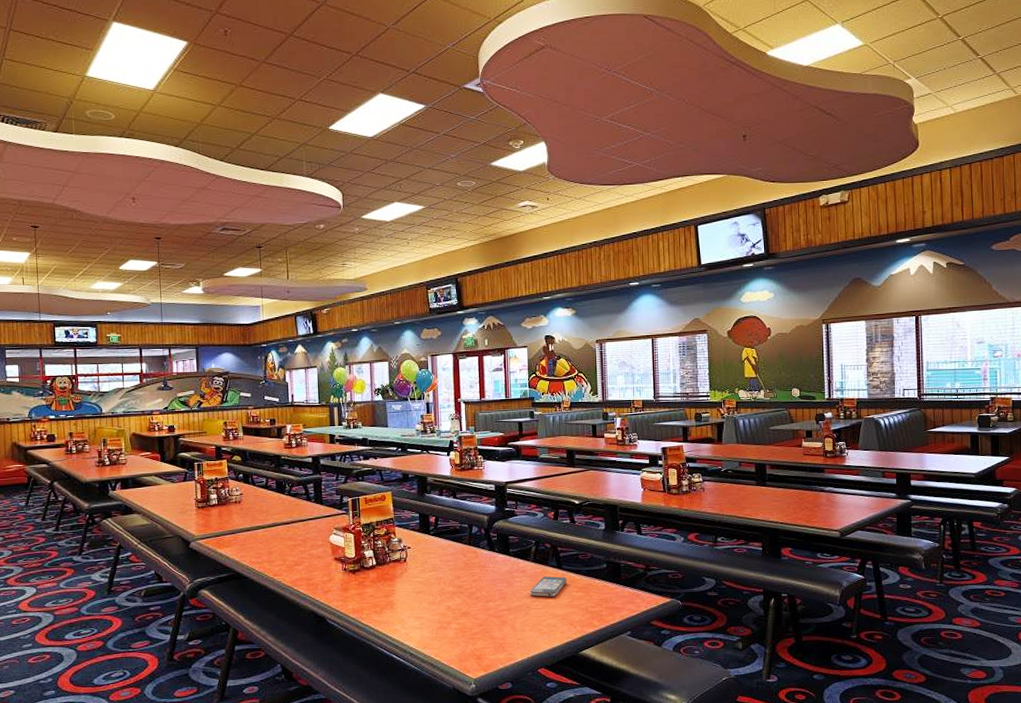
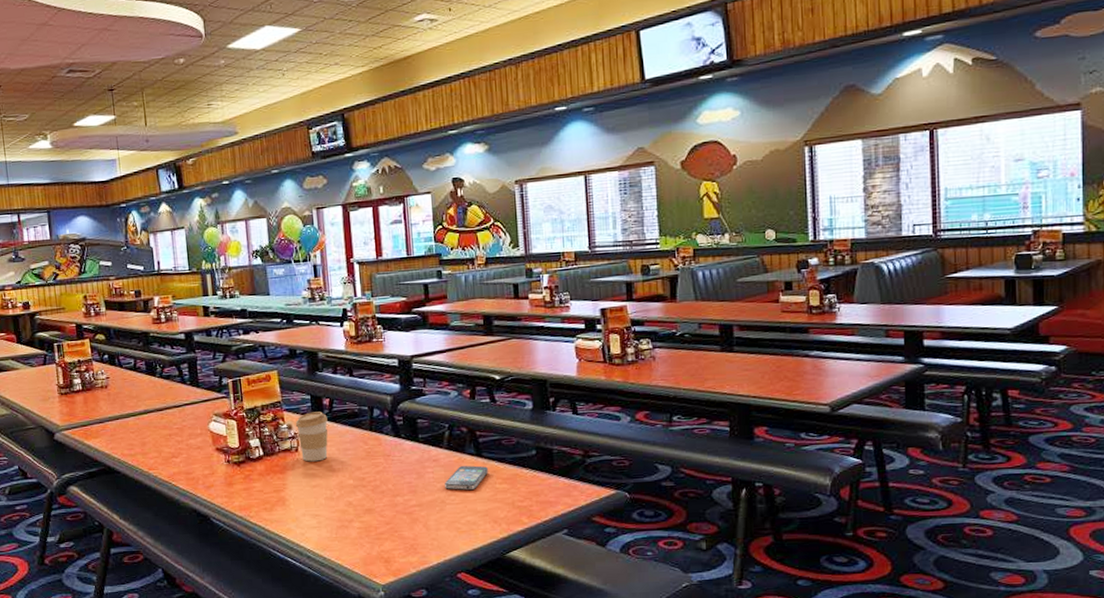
coffee cup: none [405,528,433,571] -> present [295,411,328,462]

